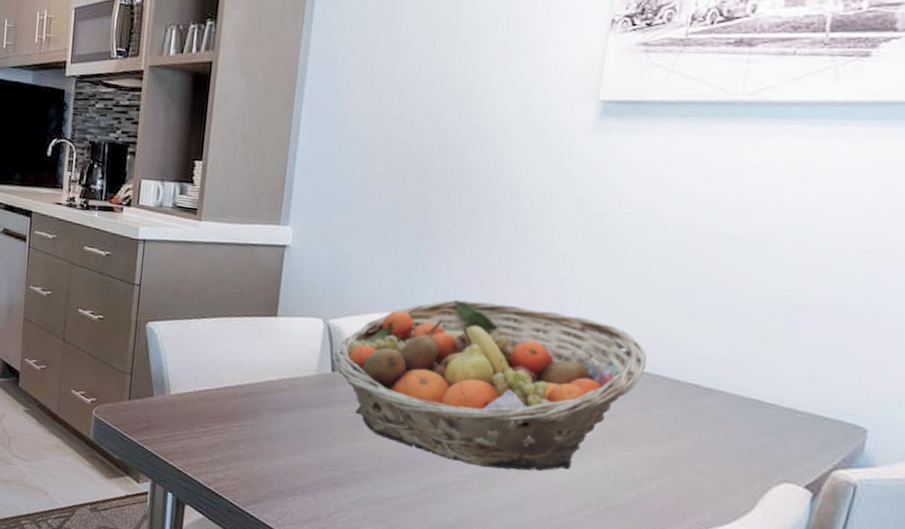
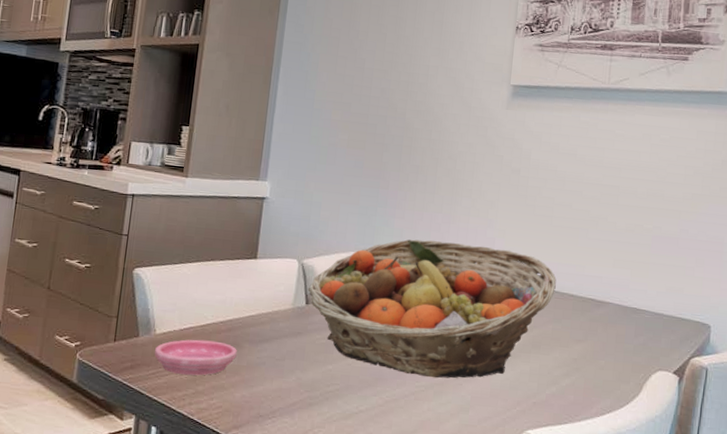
saucer: none [169,402,256,443] -> present [154,339,237,376]

